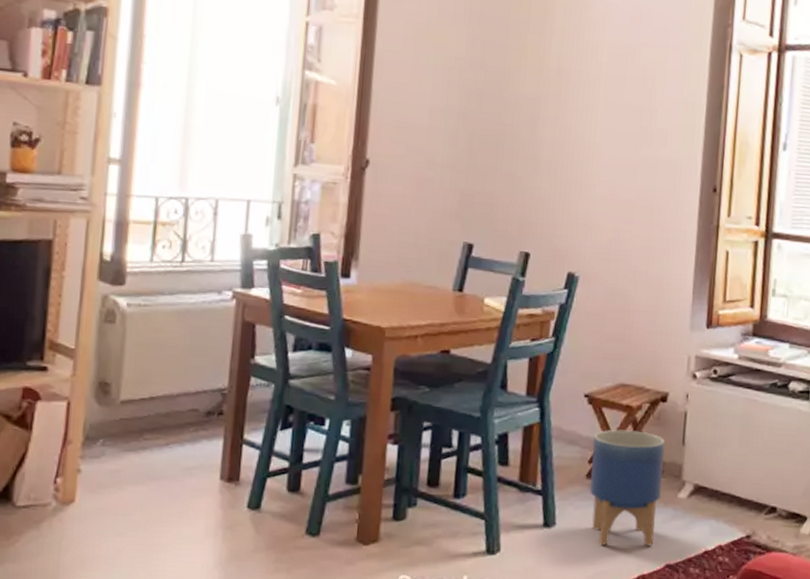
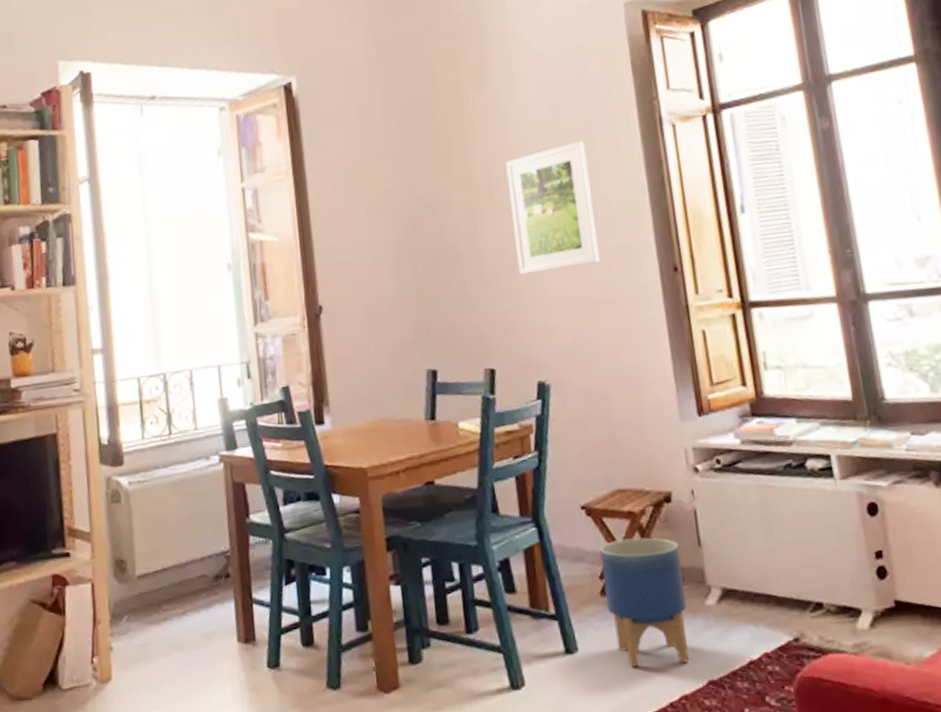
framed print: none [571,50,657,171] -> present [505,140,600,275]

